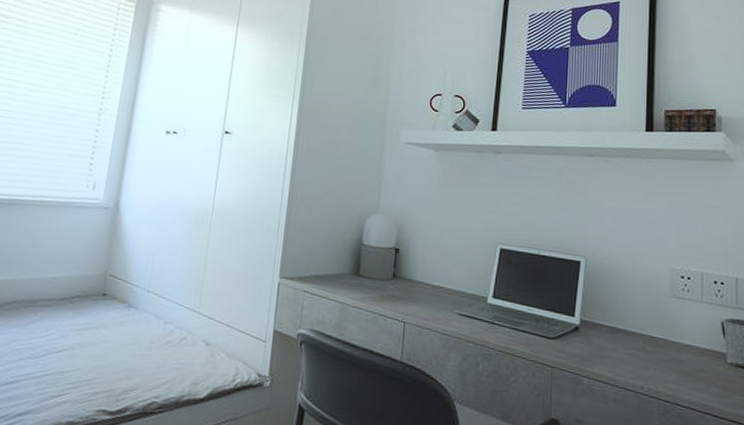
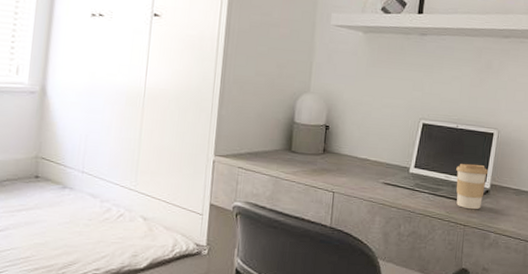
coffee cup: none [540,295,577,349] -> present [456,163,489,210]

